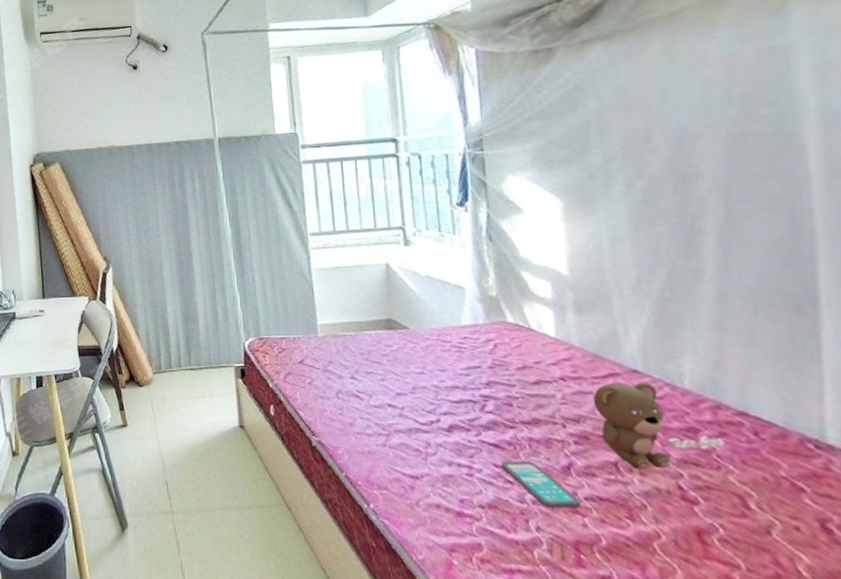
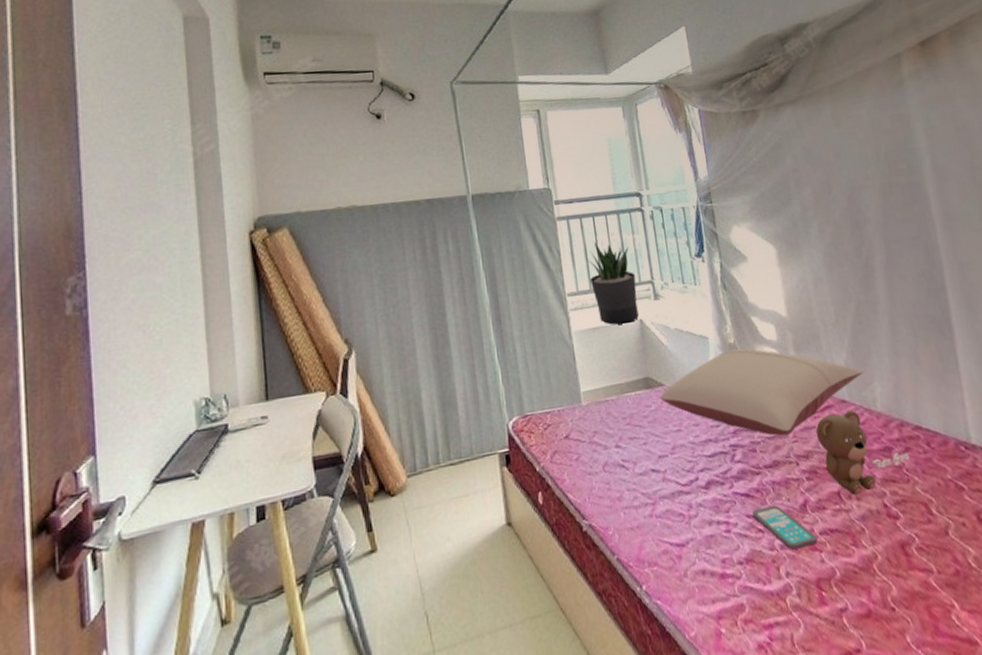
planter: none [333,185,385,266] -> present [588,241,639,325]
pillow: none [402,301,671,396] -> present [659,348,864,437]

